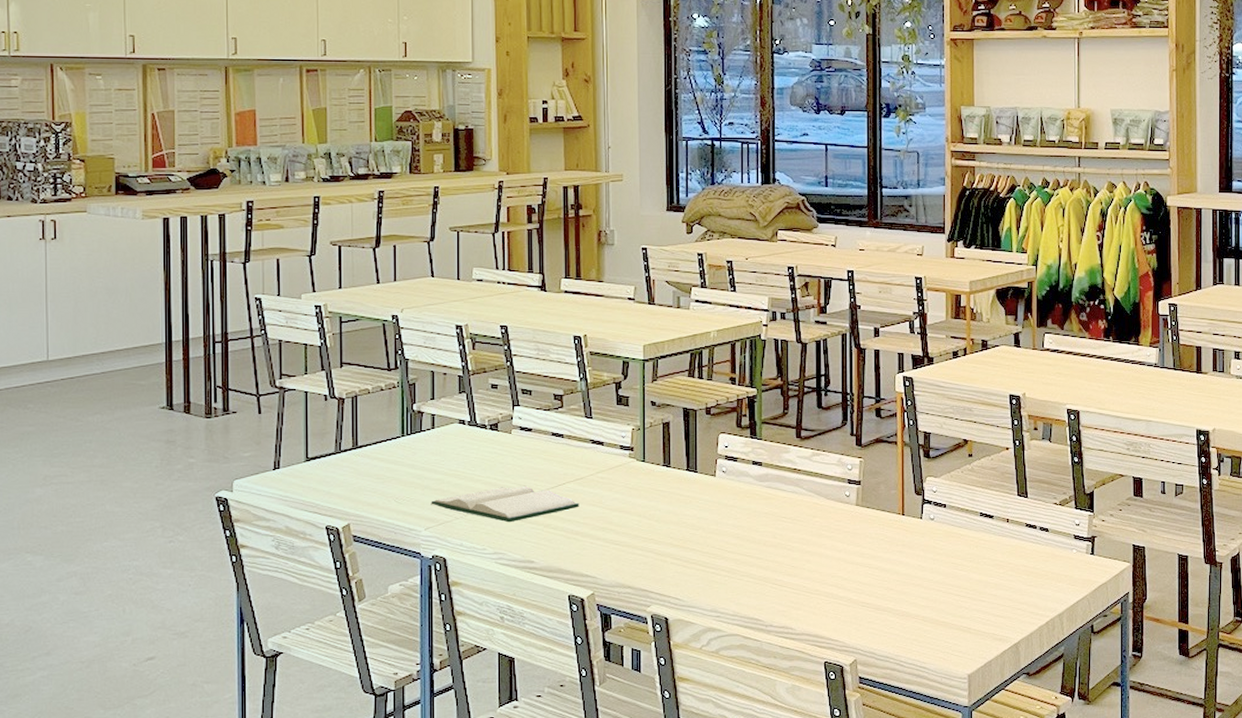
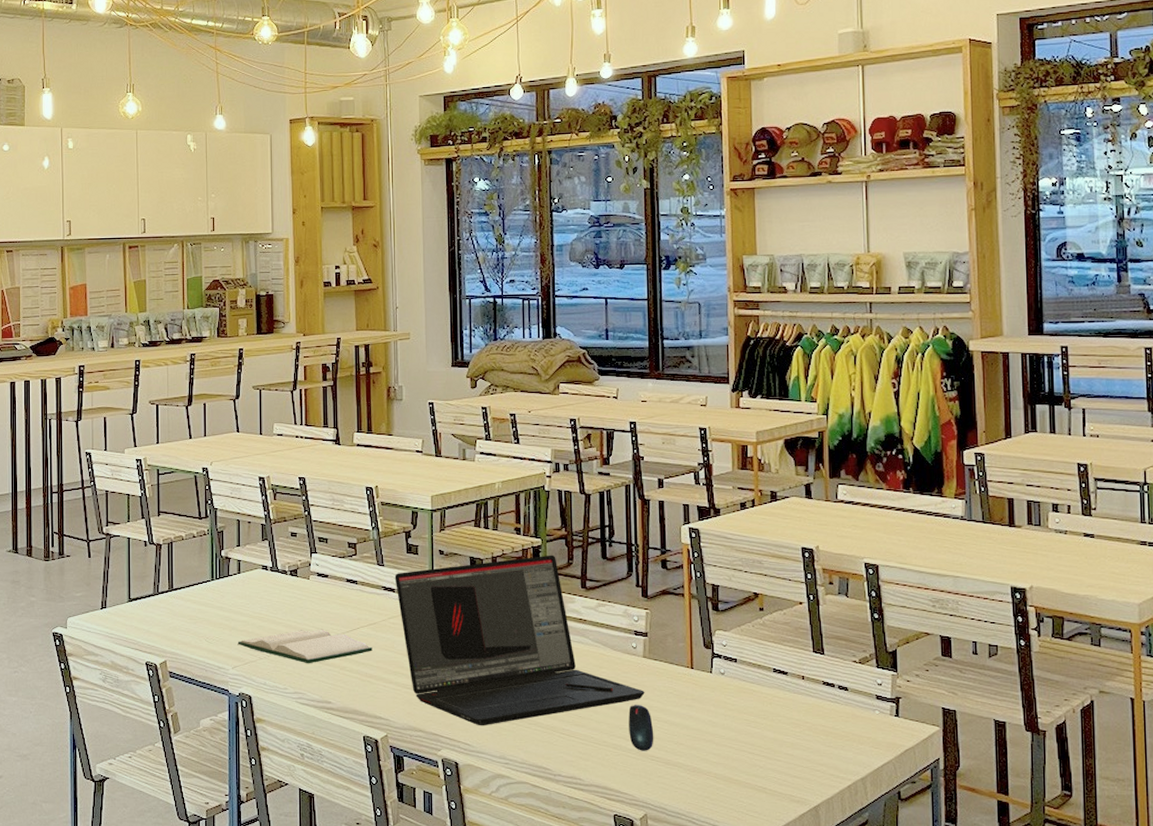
laptop: none [603,404,857,580] -> present [395,555,645,726]
mouse: none [841,553,865,598] -> present [629,705,654,751]

